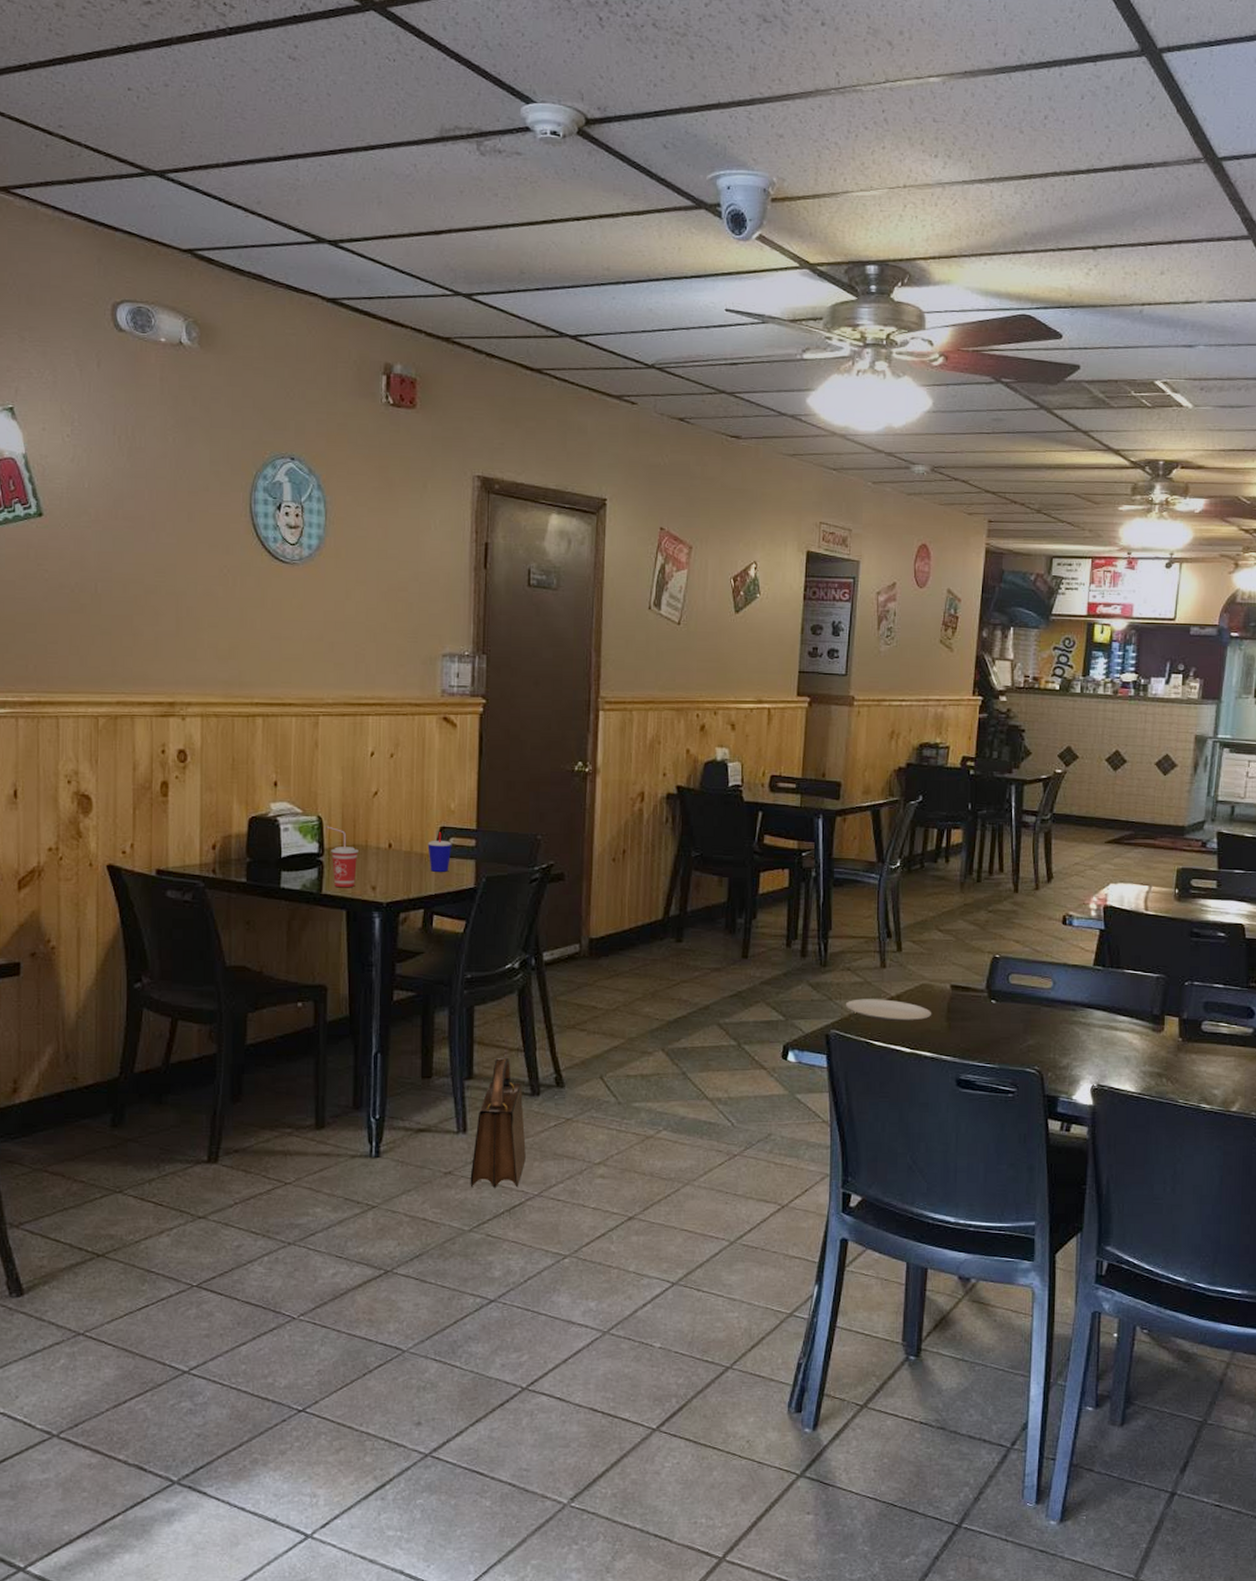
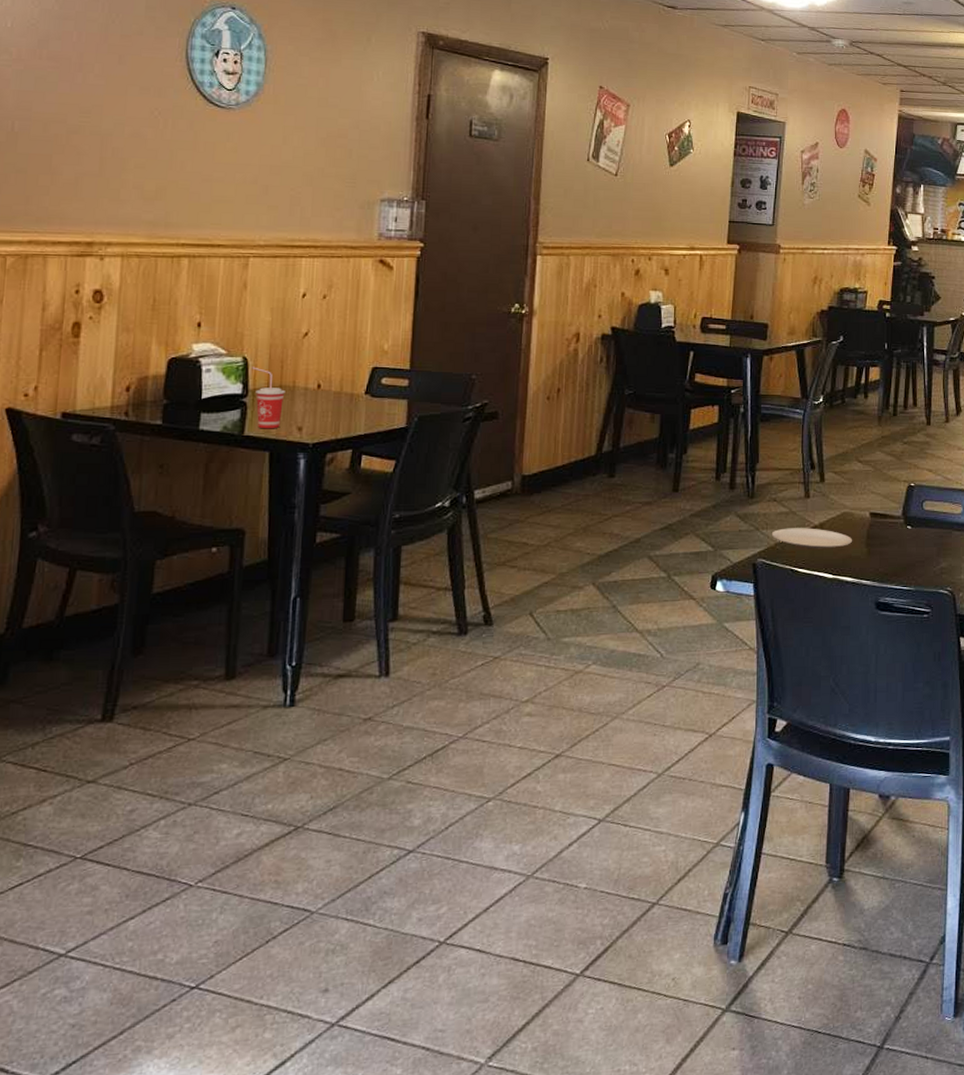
beverage cup: present [427,832,452,872] -> none [358,372,384,412]
handbag: present [470,1058,526,1188] -> none [391,598,451,733]

